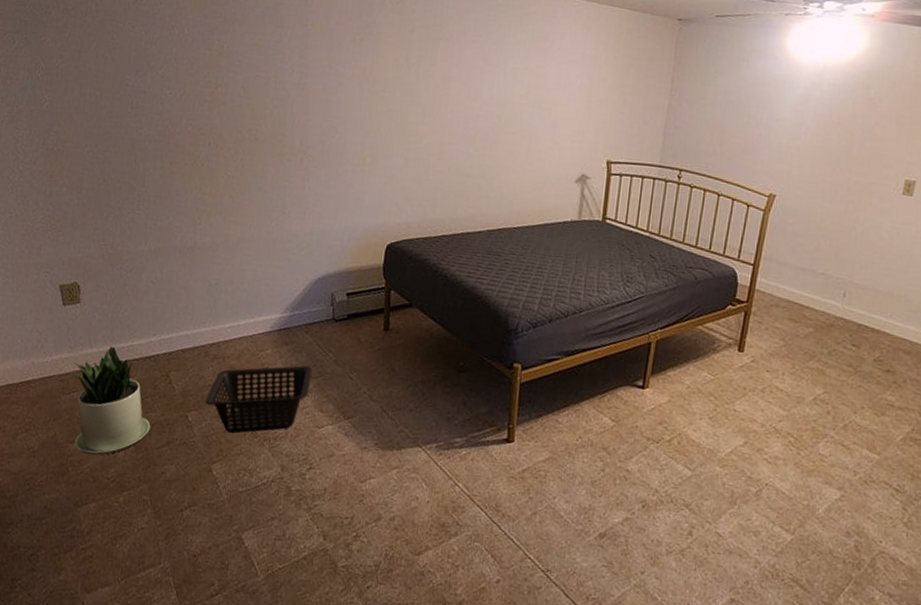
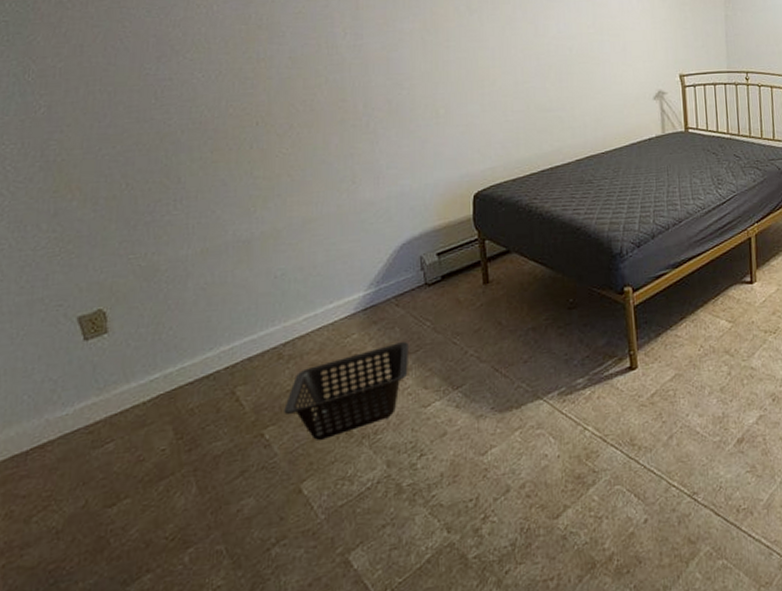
planter: present [74,346,151,455] -> none [106,374,217,515]

